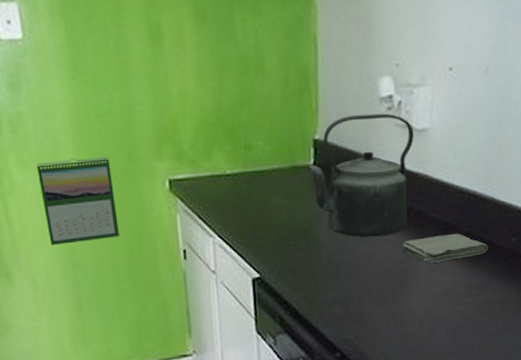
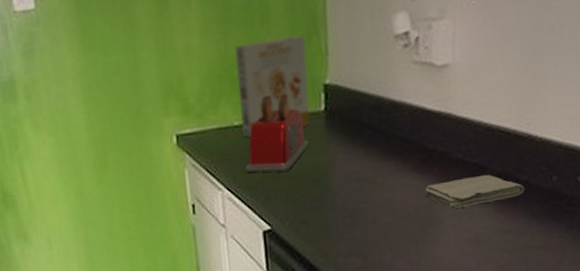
calendar: present [37,157,119,246] -> none [50,116,129,206]
cereal box: none [229,89,300,186] -> present [234,34,311,137]
toaster: none [236,145,299,222] -> present [245,93,310,173]
kettle: present [308,113,414,237] -> none [318,51,434,183]

